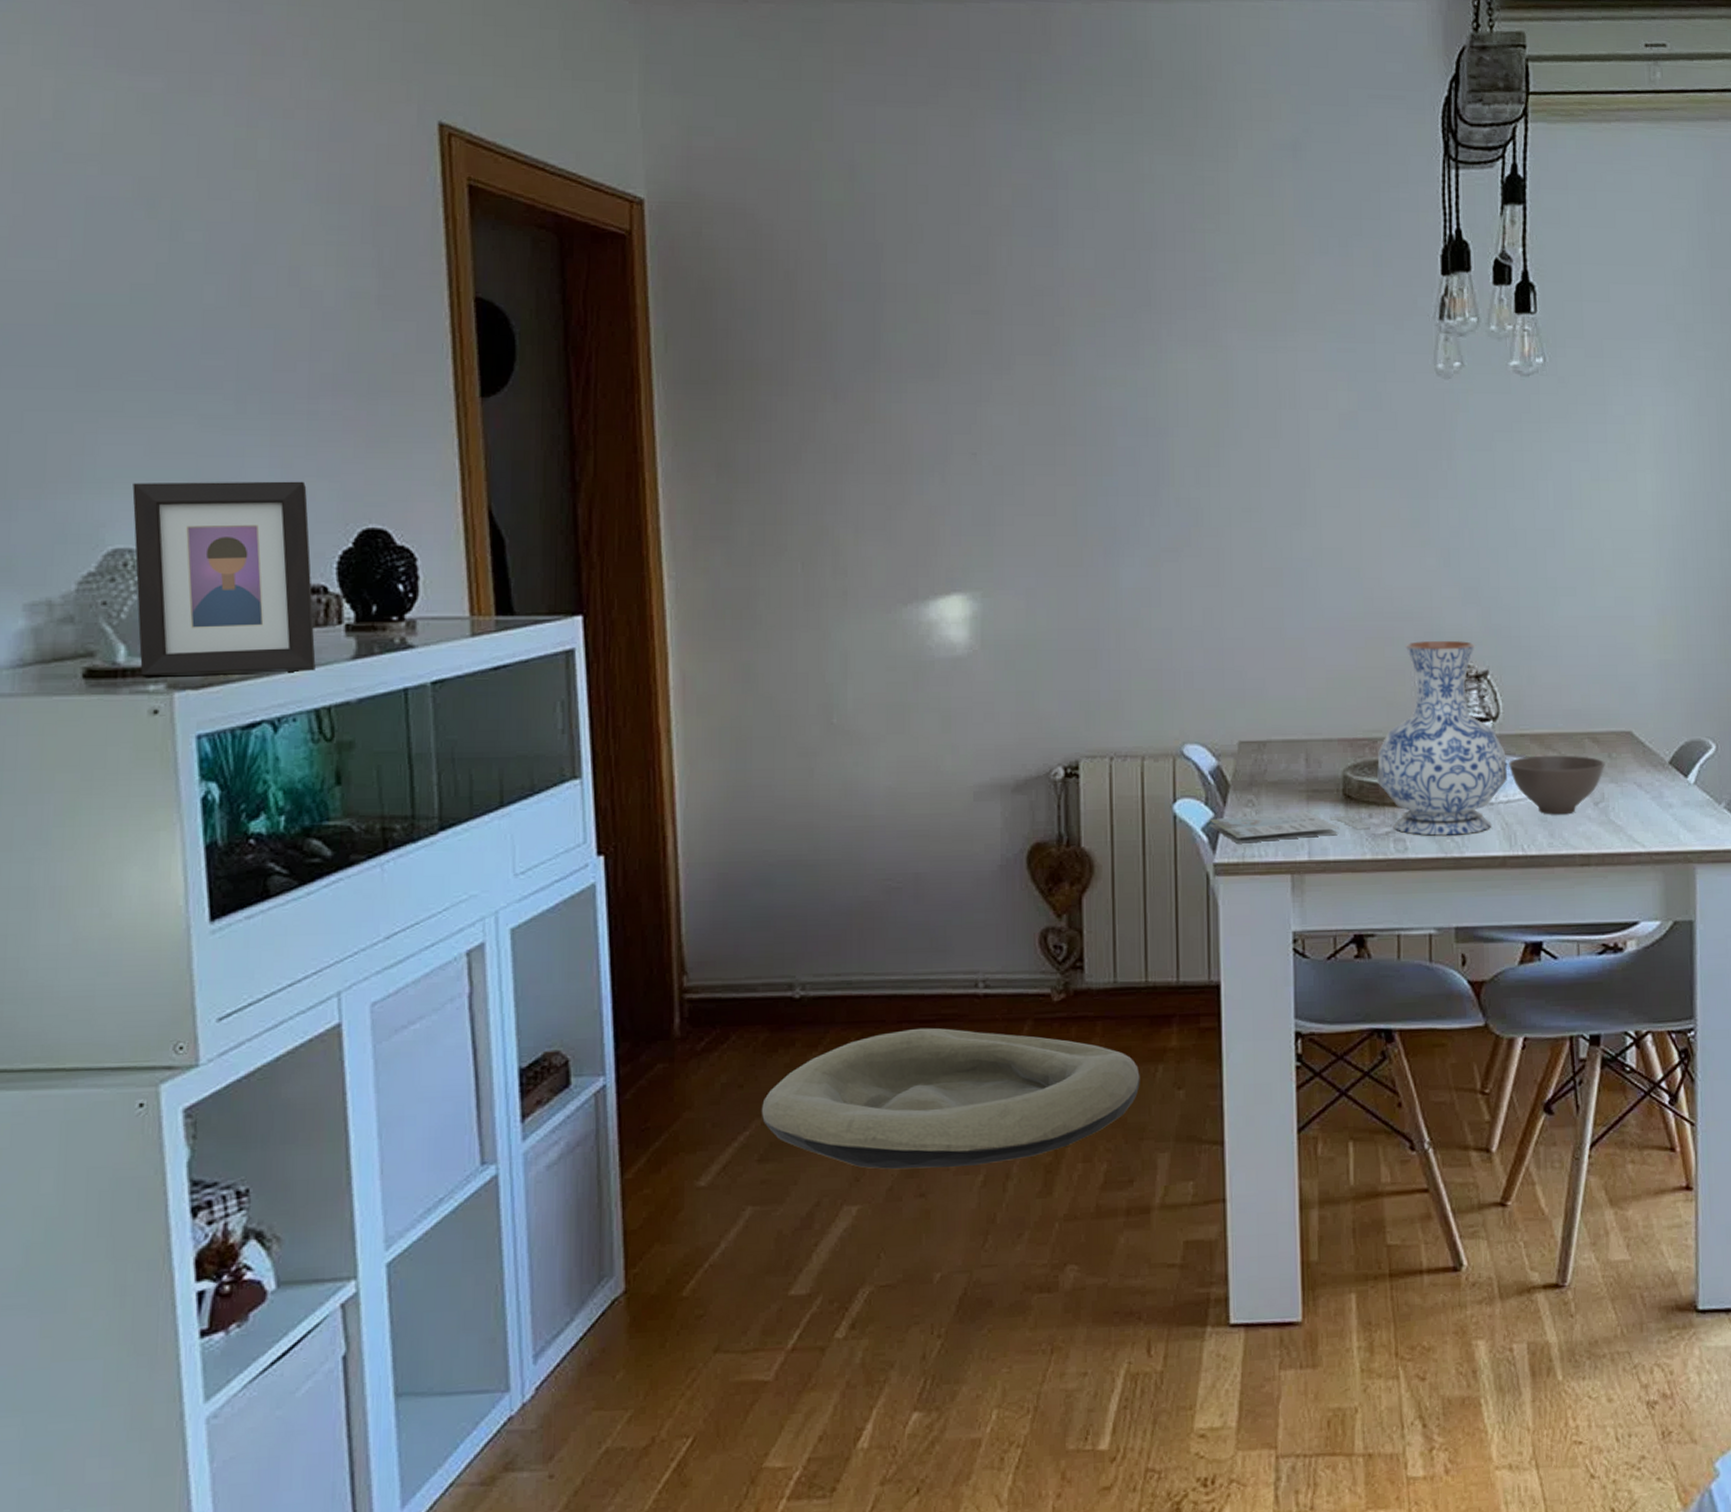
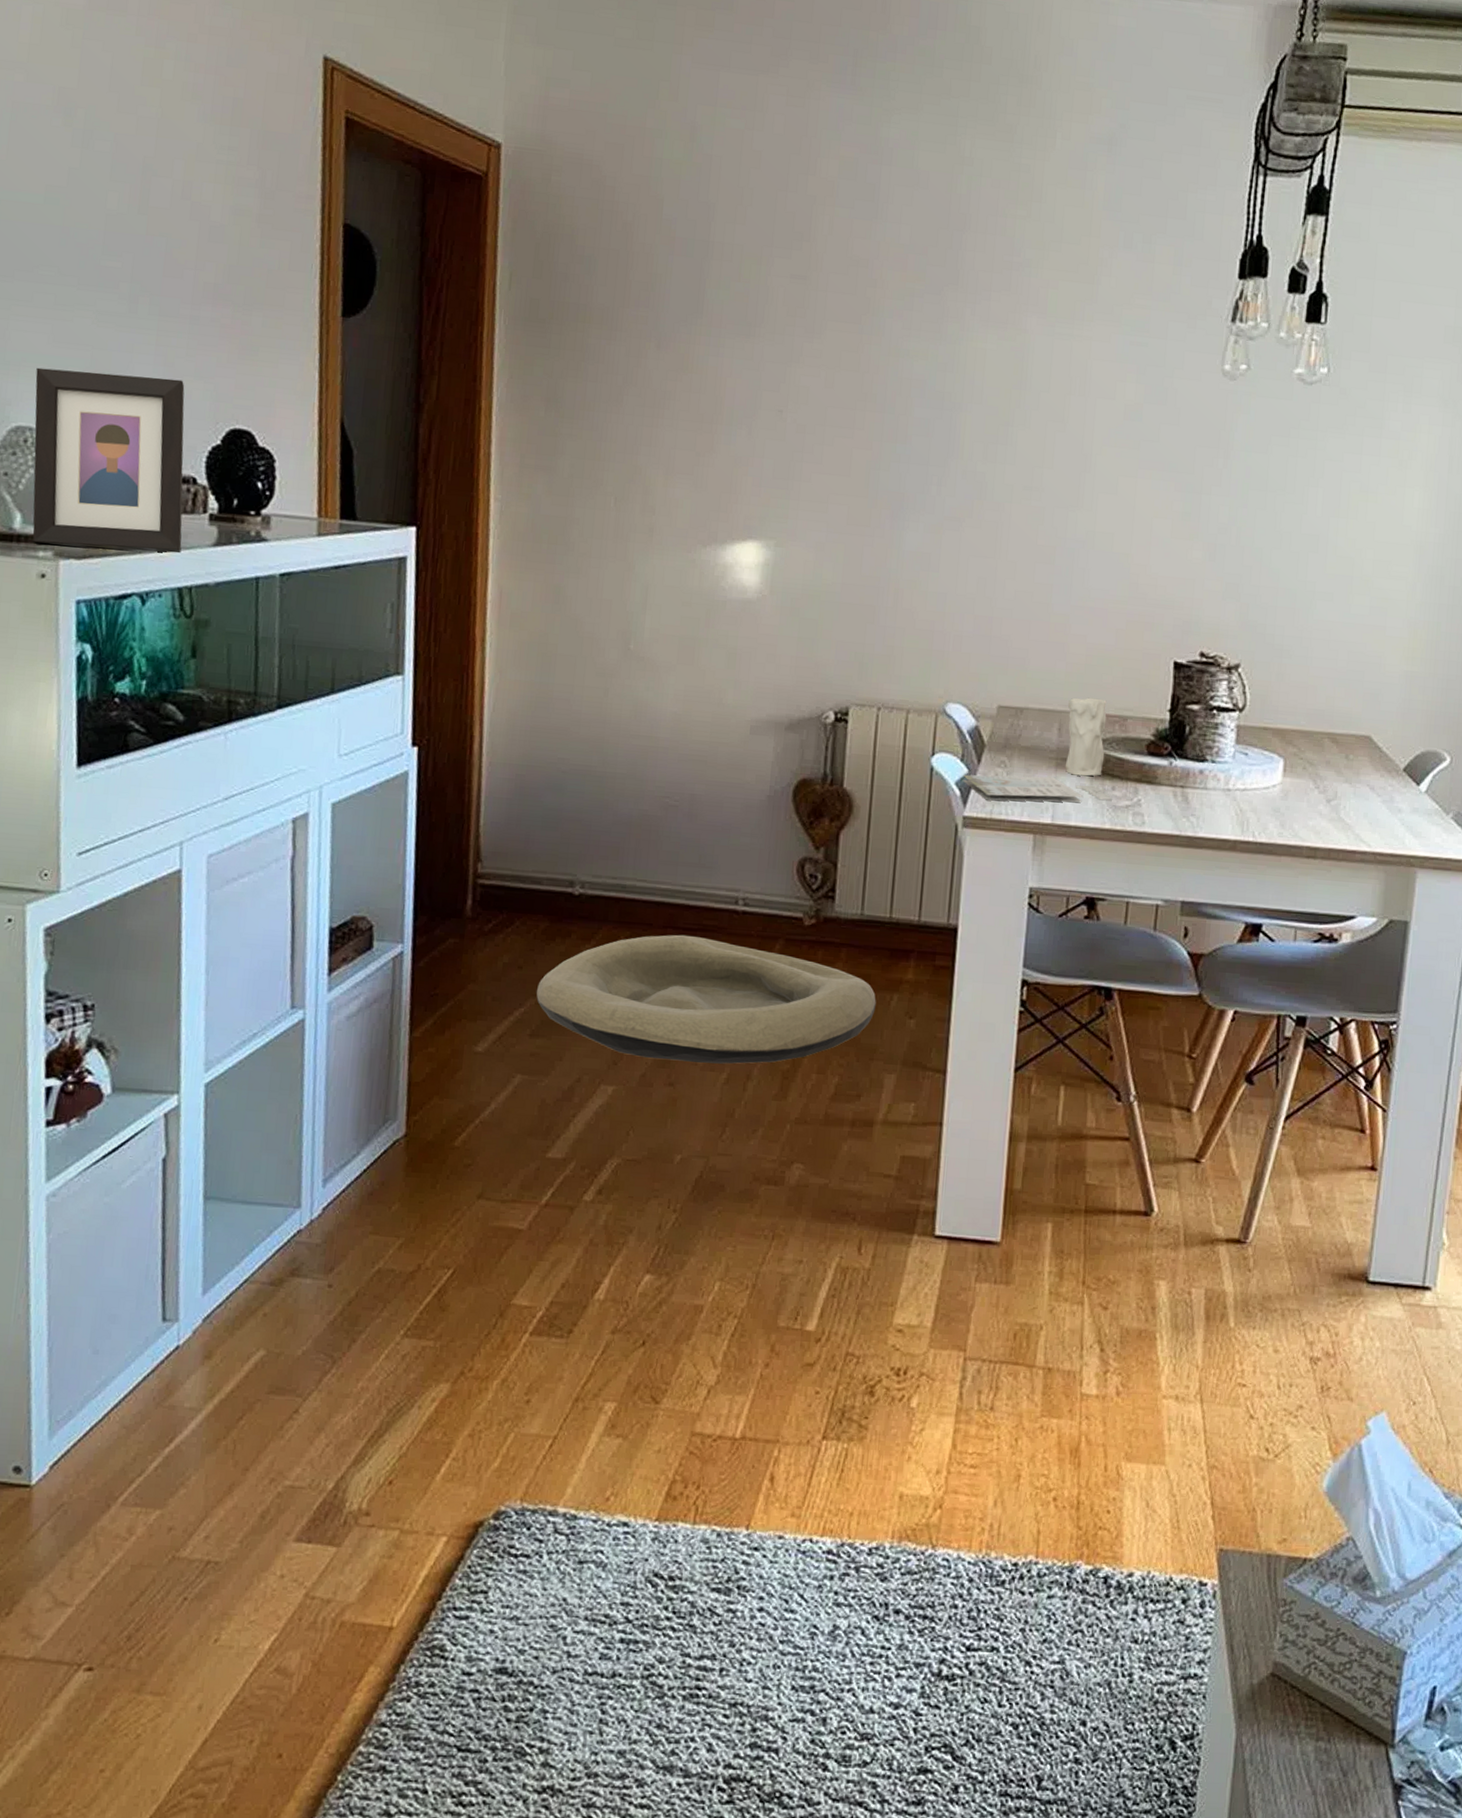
candle: none [1312,722,1358,807] -> present [1065,697,1107,776]
vase: present [1376,640,1508,836] -> none [1122,629,1248,816]
bowl: present [1508,755,1605,814] -> none [1248,749,1342,807]

